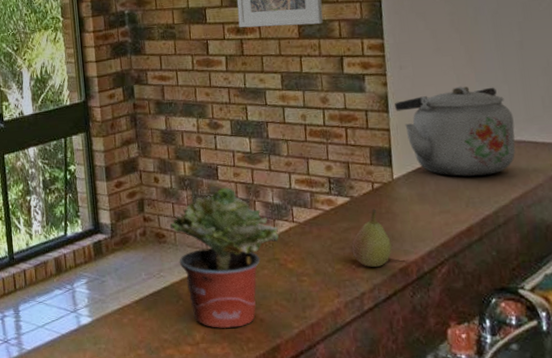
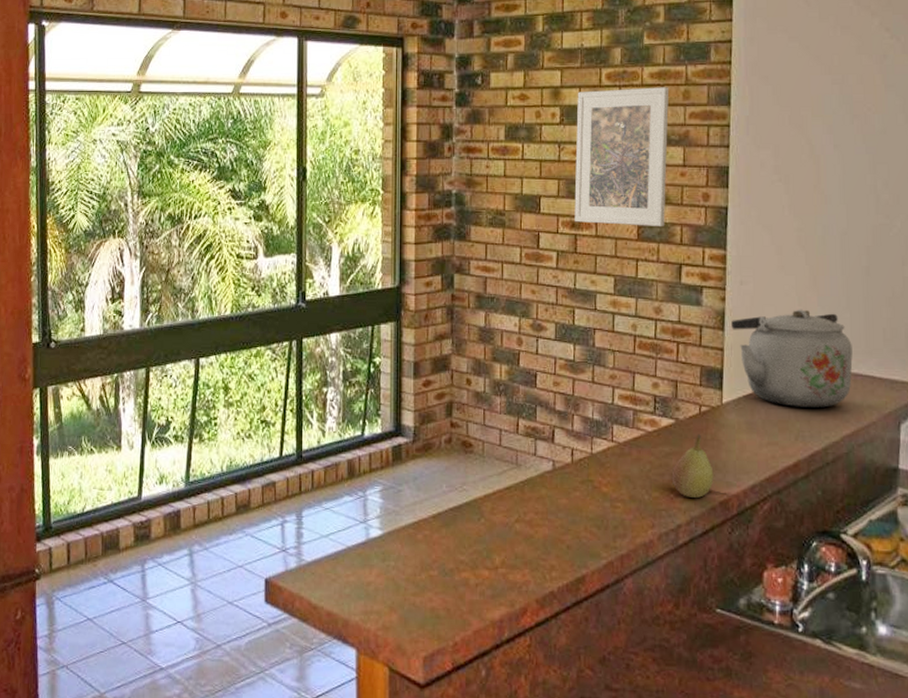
potted plant: present [169,187,279,329] -> none [478,396,596,554]

